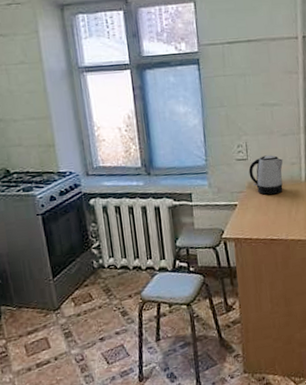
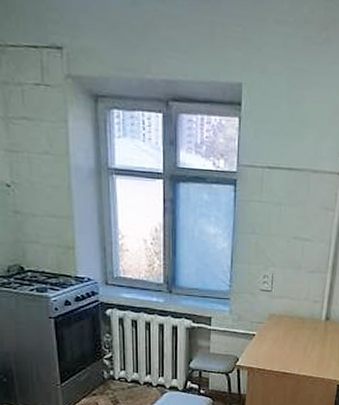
kettle: present [248,155,283,195] -> none [271,290,307,330]

